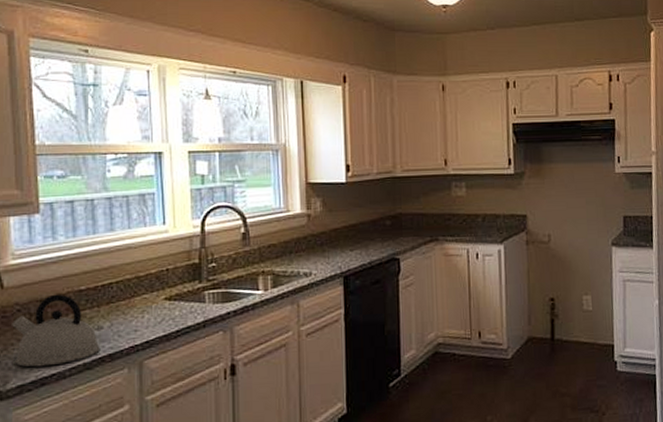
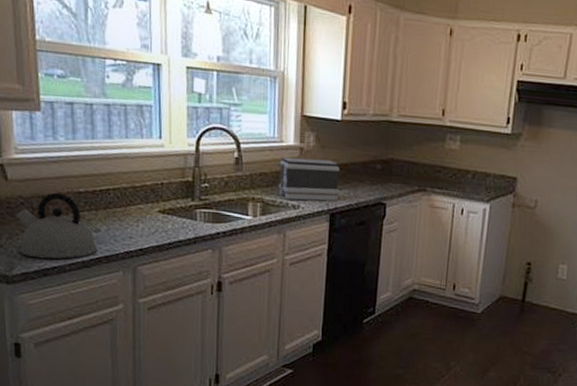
toaster: none [283,223,351,268] -> present [275,157,340,202]

